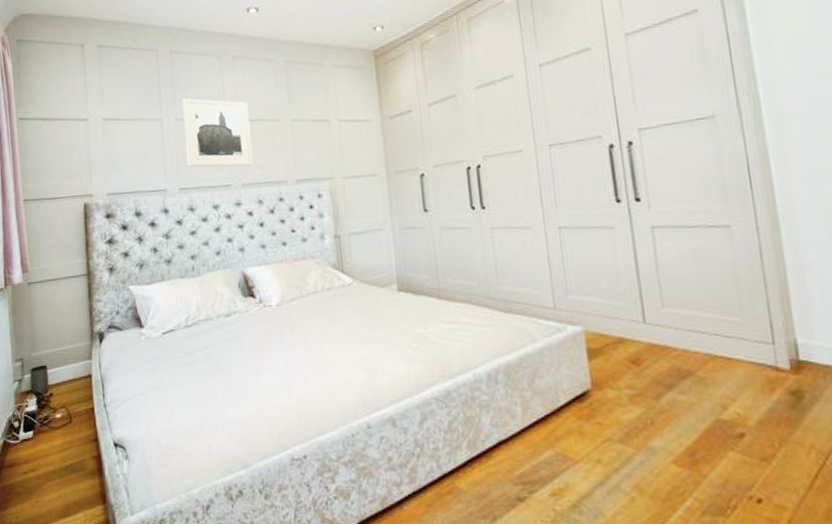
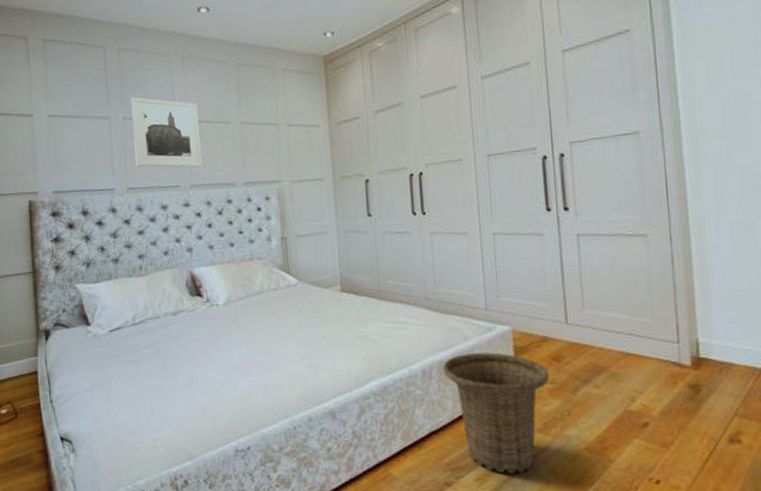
basket: none [509,355,629,490] -> present [443,352,550,474]

